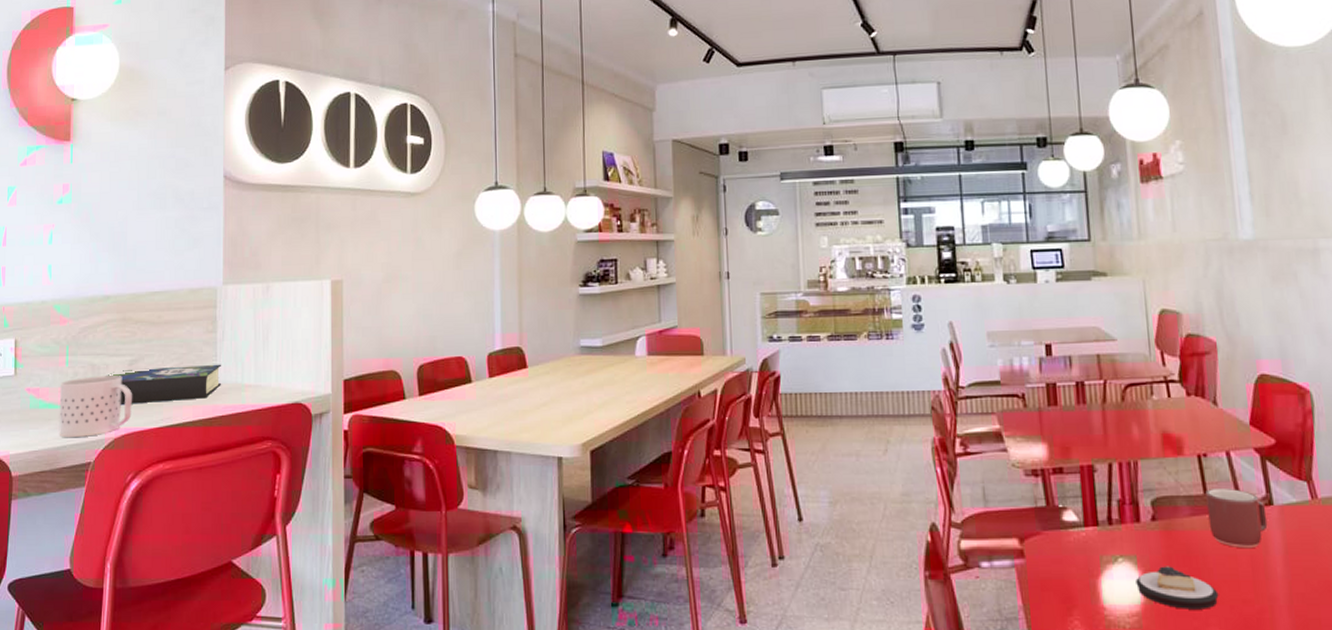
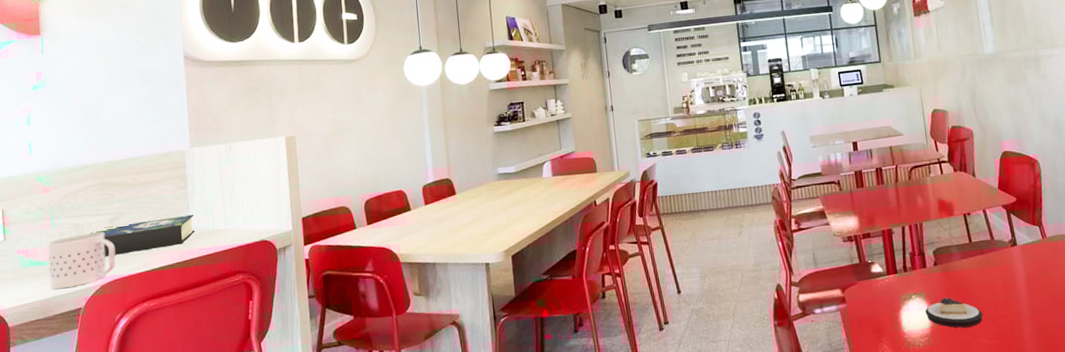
mug: present [1206,487,1268,549] -> none [970,236,1014,280]

